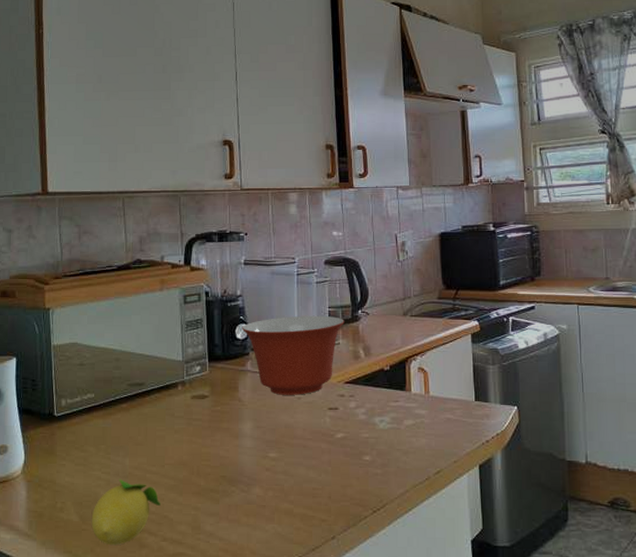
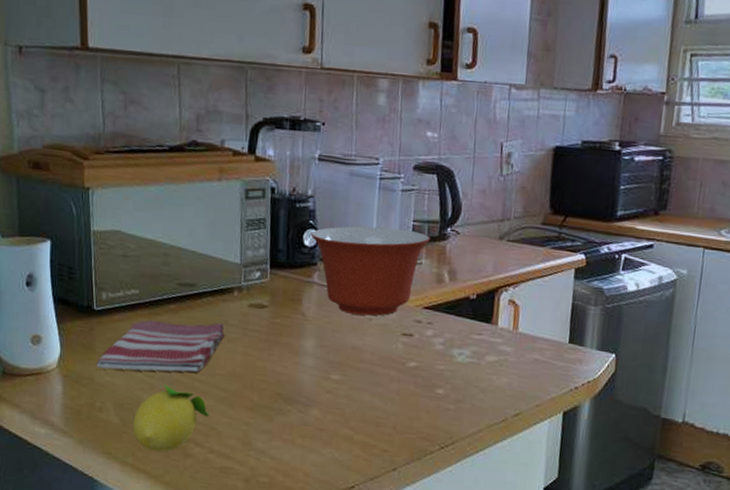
dish towel: none [58,417,172,470] -> present [97,320,225,373]

